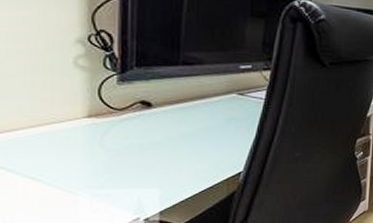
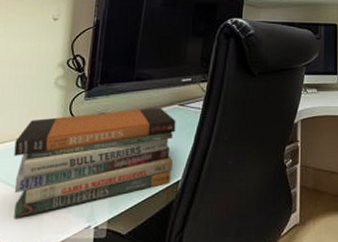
book stack: none [28,96,235,212] -> present [13,108,176,218]

